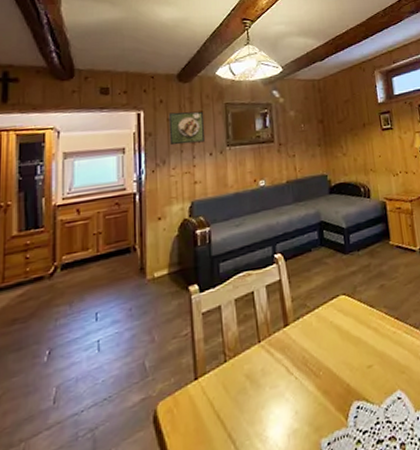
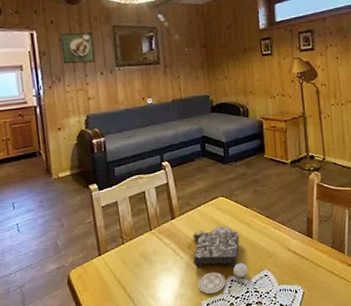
board game: none [309,332,377,429] -> present [192,225,248,294]

